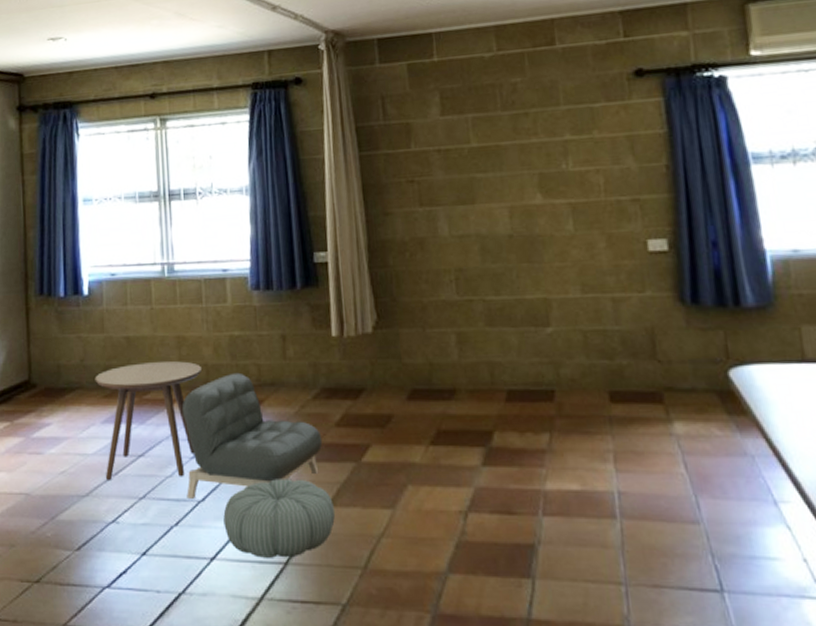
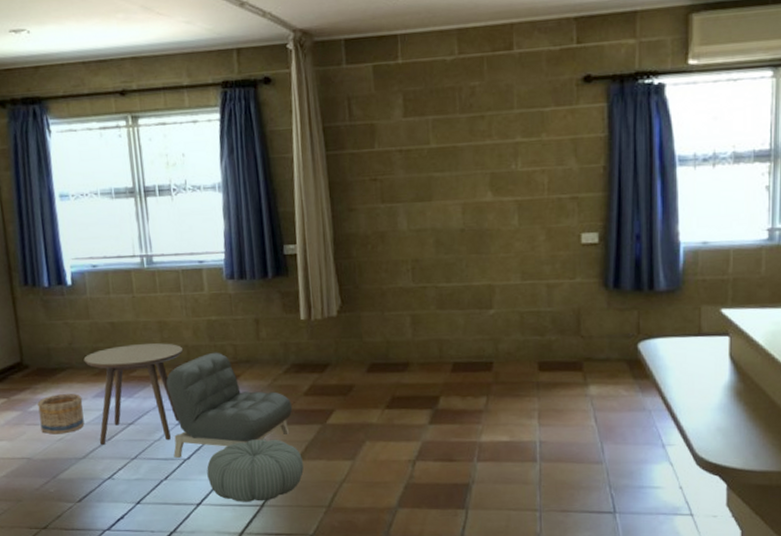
basket: none [42,418,90,466] -> present [37,394,84,435]

